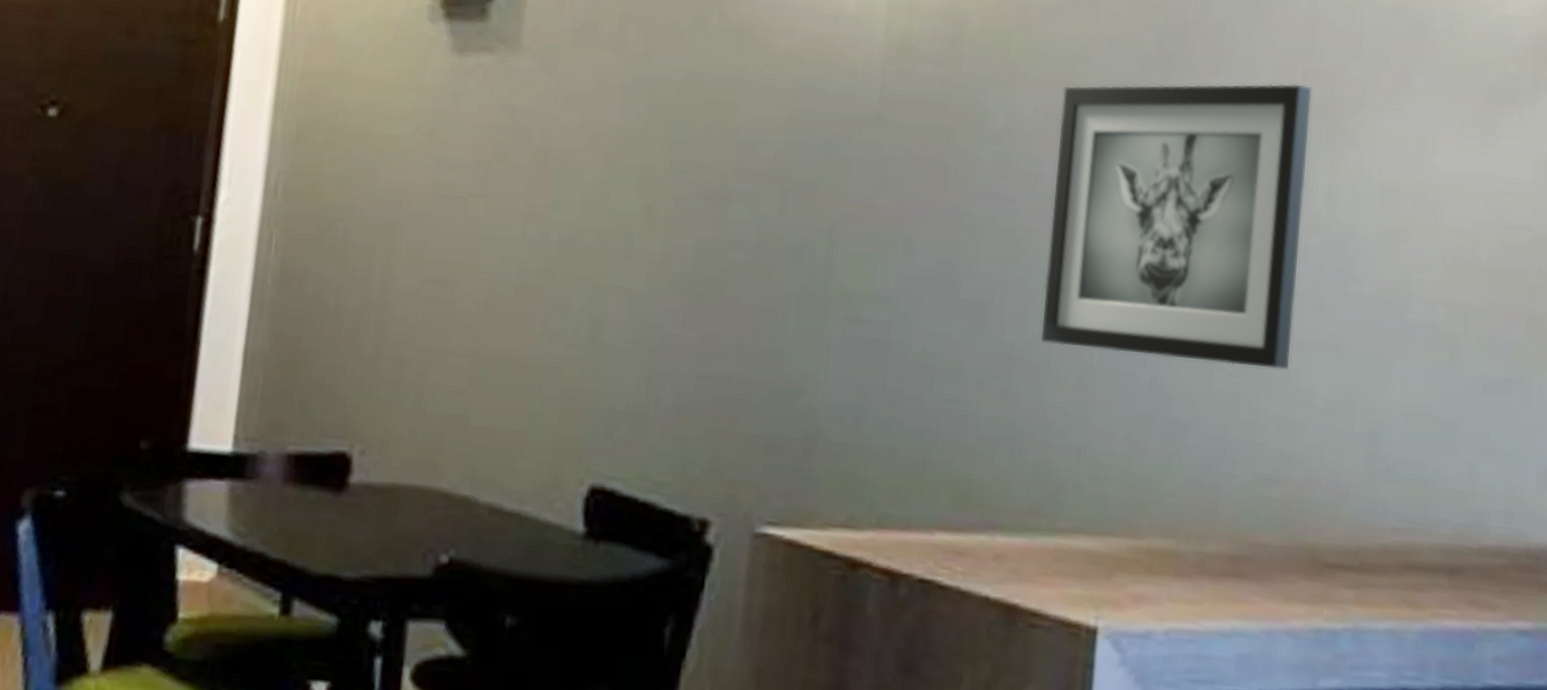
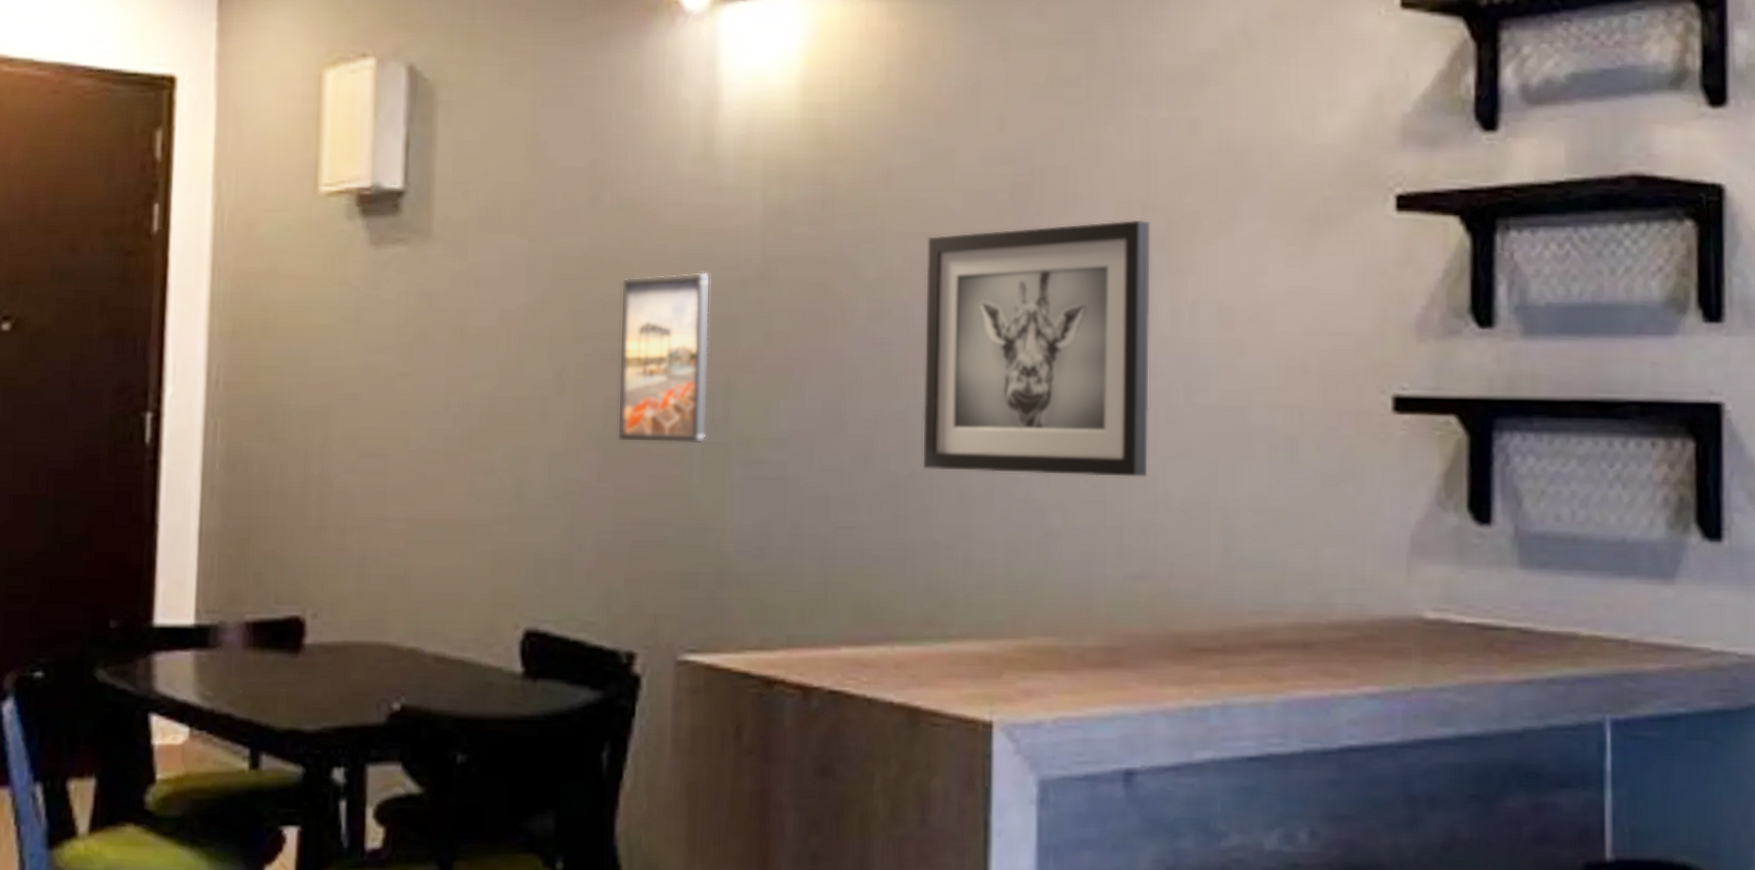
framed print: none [706,106,822,296] -> present [617,272,711,444]

